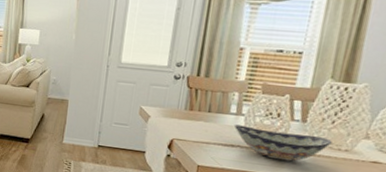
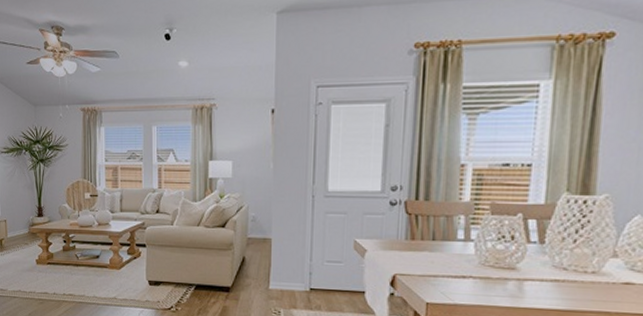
decorative bowl: present [233,124,332,162] -> none [463,252,576,290]

